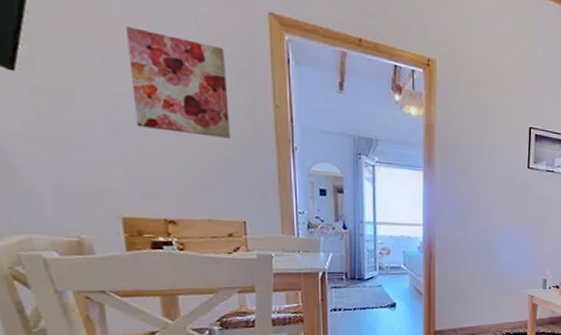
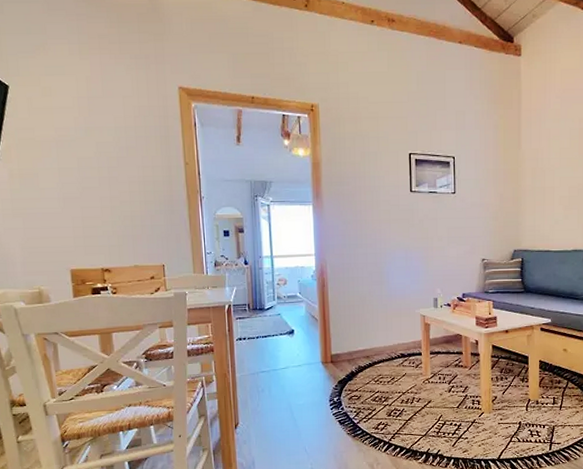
wall art: present [126,26,231,139] -> none [74,115,151,196]

